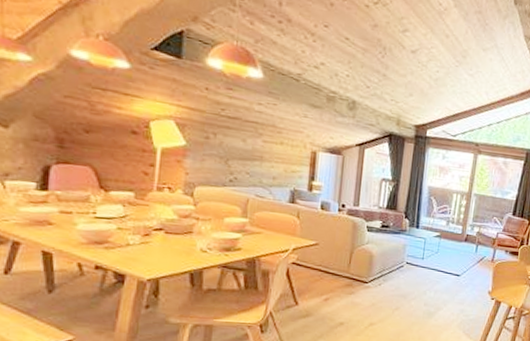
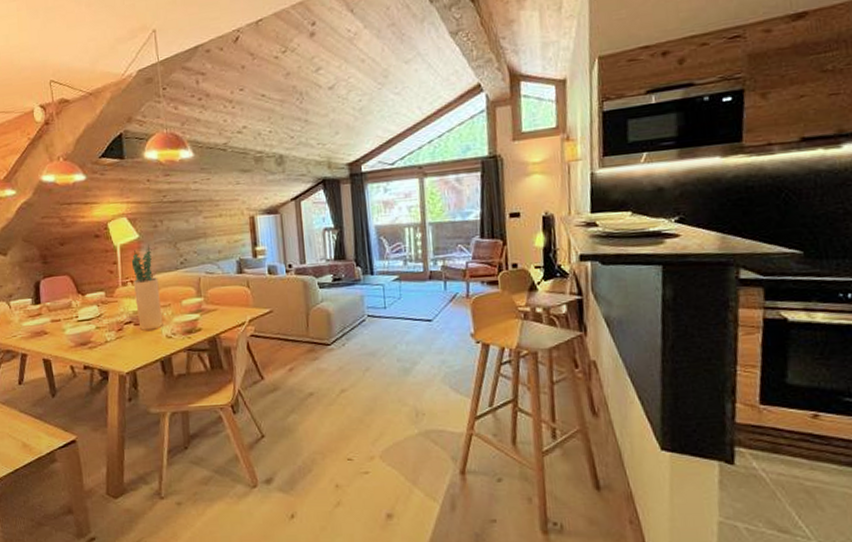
vase: none [170,154,201,242] -> present [131,244,163,332]

